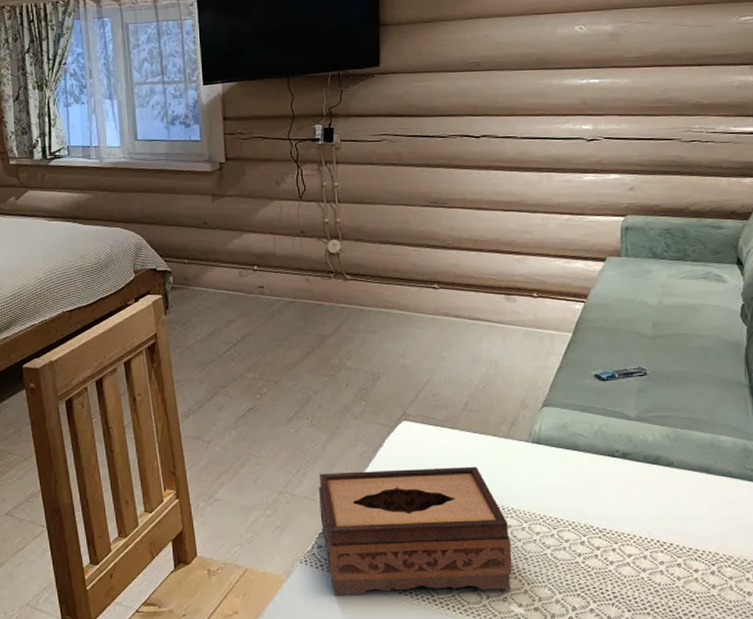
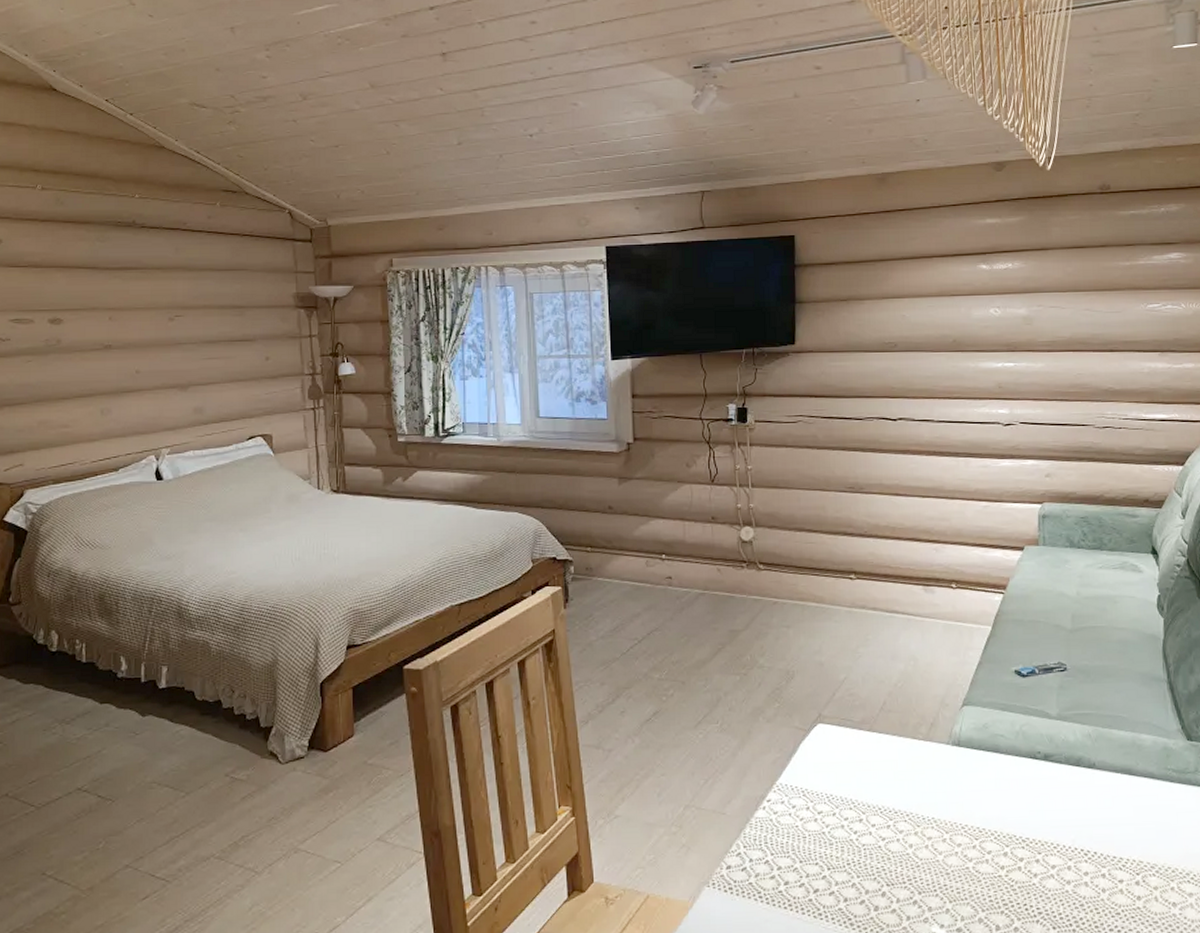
tissue box: present [319,466,512,595] -> none [729,772,934,921]

